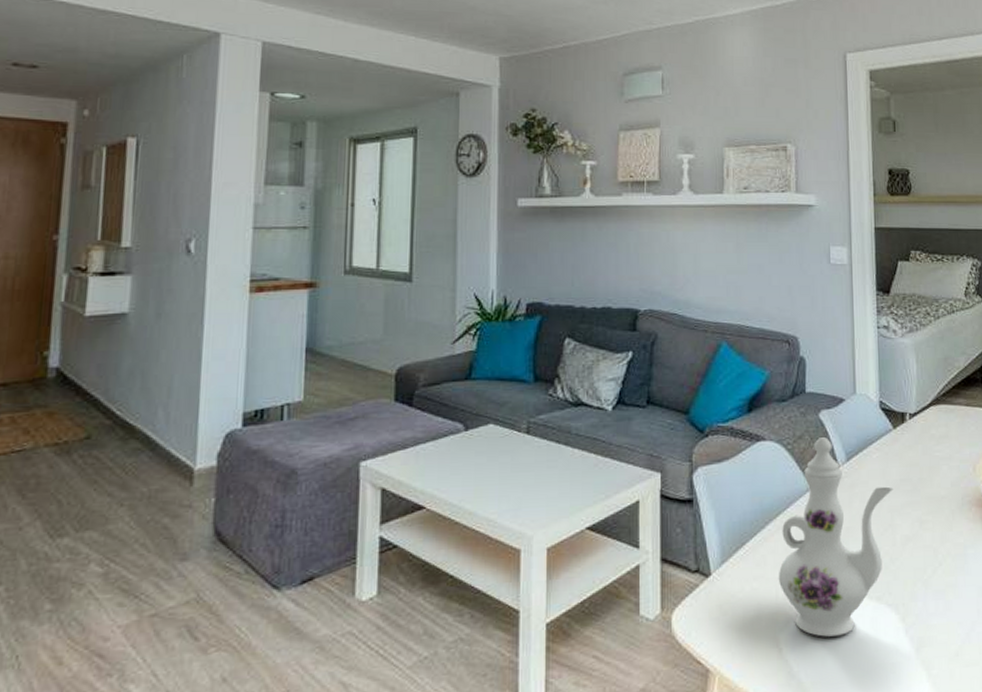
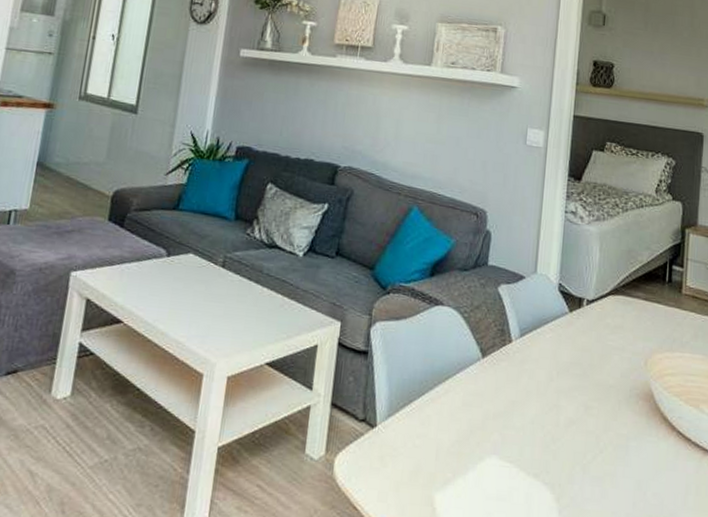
ewer: present [778,437,894,637] -> none [440,310,563,506]

